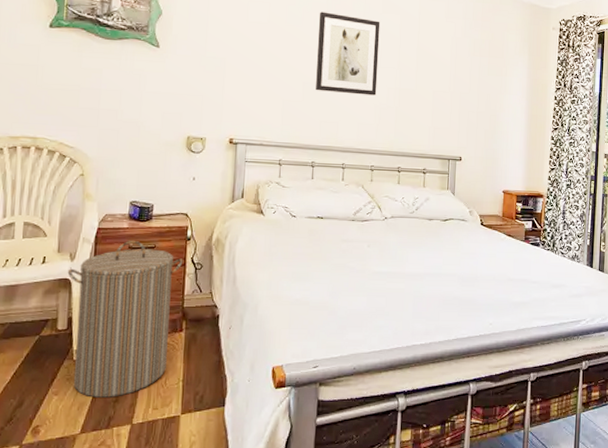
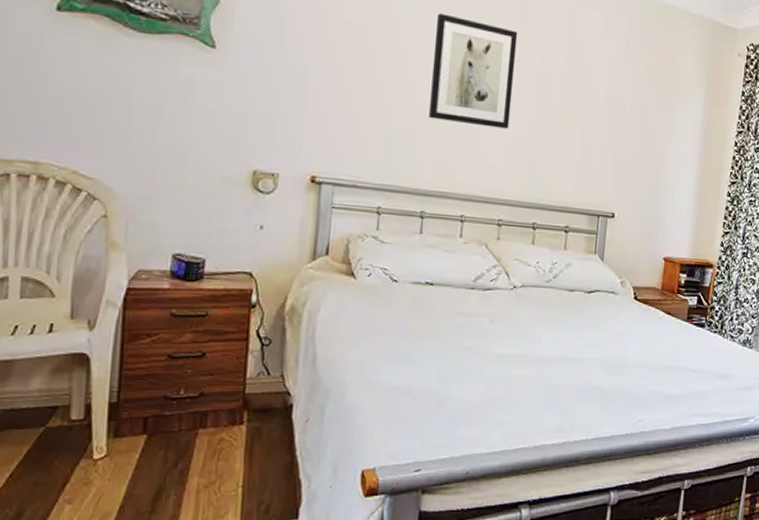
laundry hamper: present [67,240,183,398] -> none [84,305,245,507]

